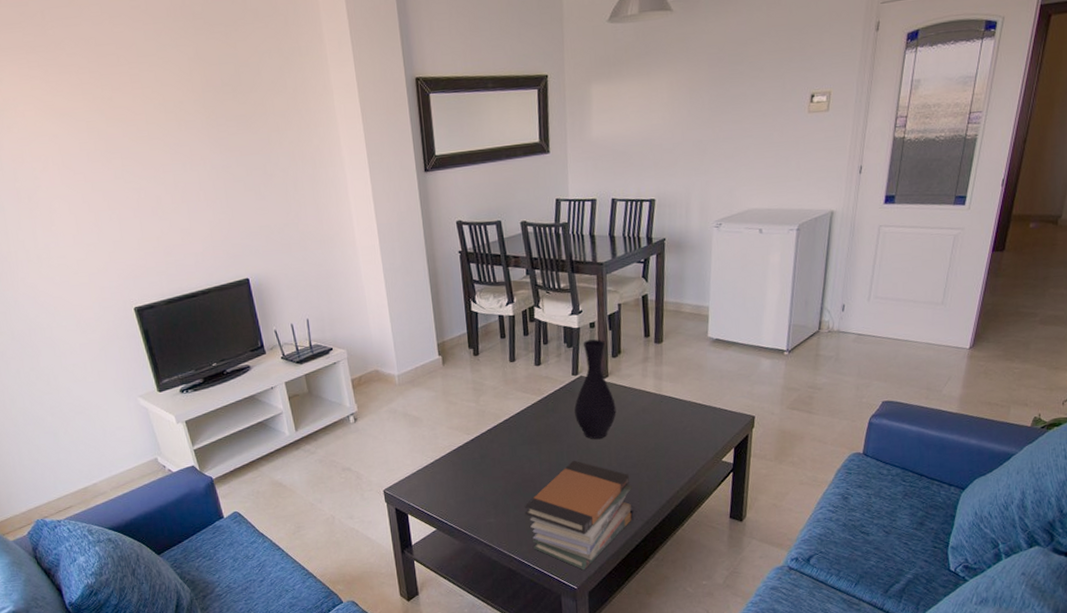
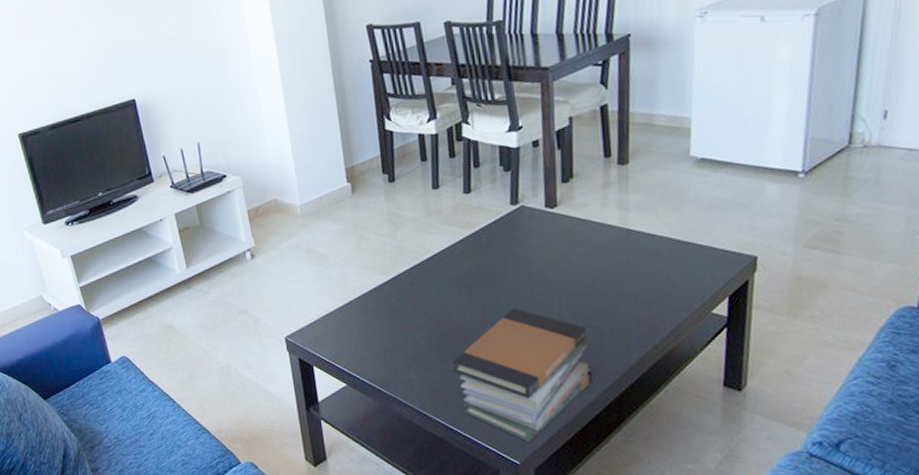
vase: present [574,339,617,440] -> none [514,160,568,283]

